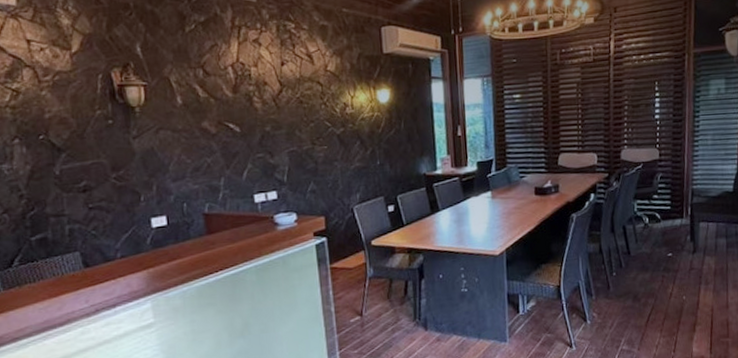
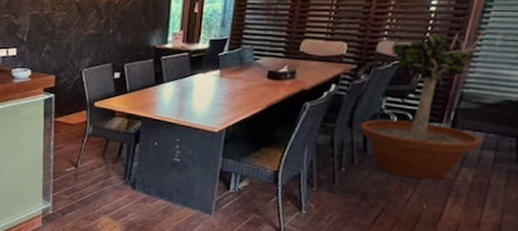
potted tree: none [620,127,715,273] -> present [360,24,490,180]

